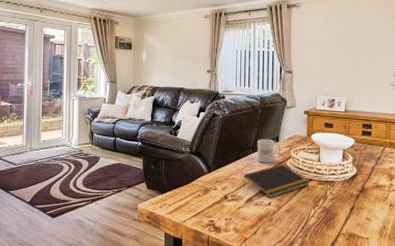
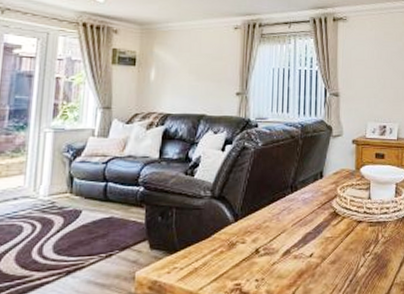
notepad: present [243,164,310,198] -> none [279,205,359,248]
mug: present [257,139,281,163] -> none [296,175,326,205]

